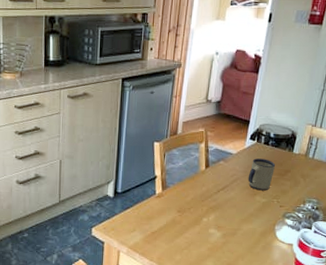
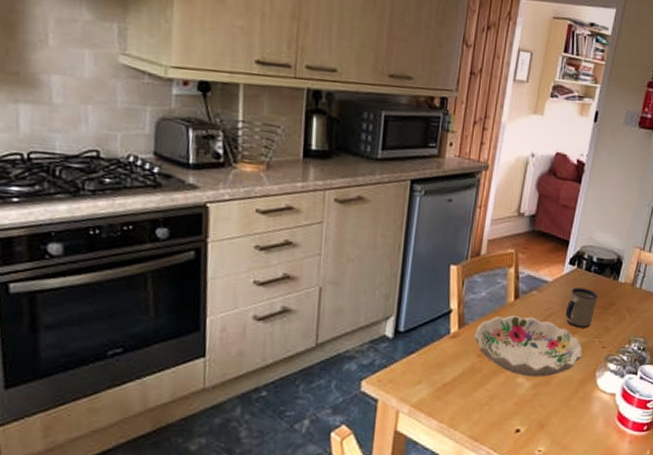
decorative bowl: none [174,180,263,229] -> present [473,315,583,377]

